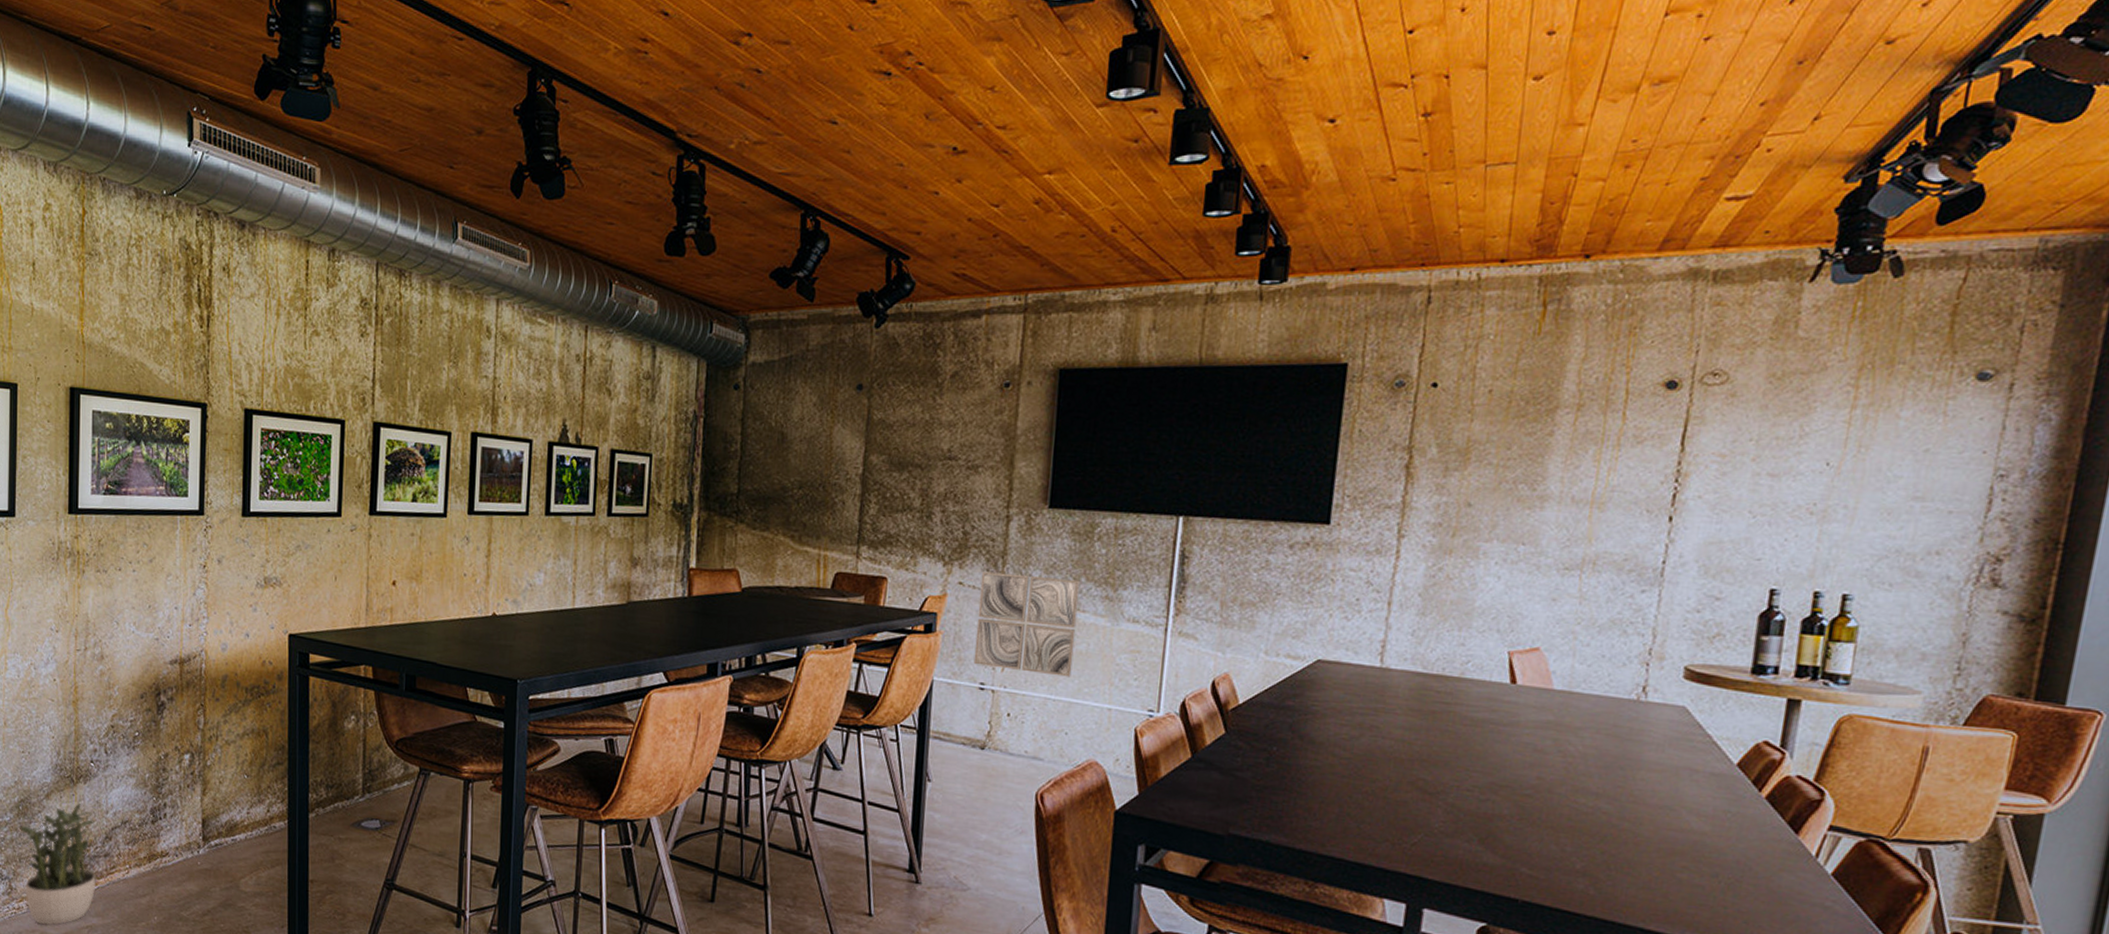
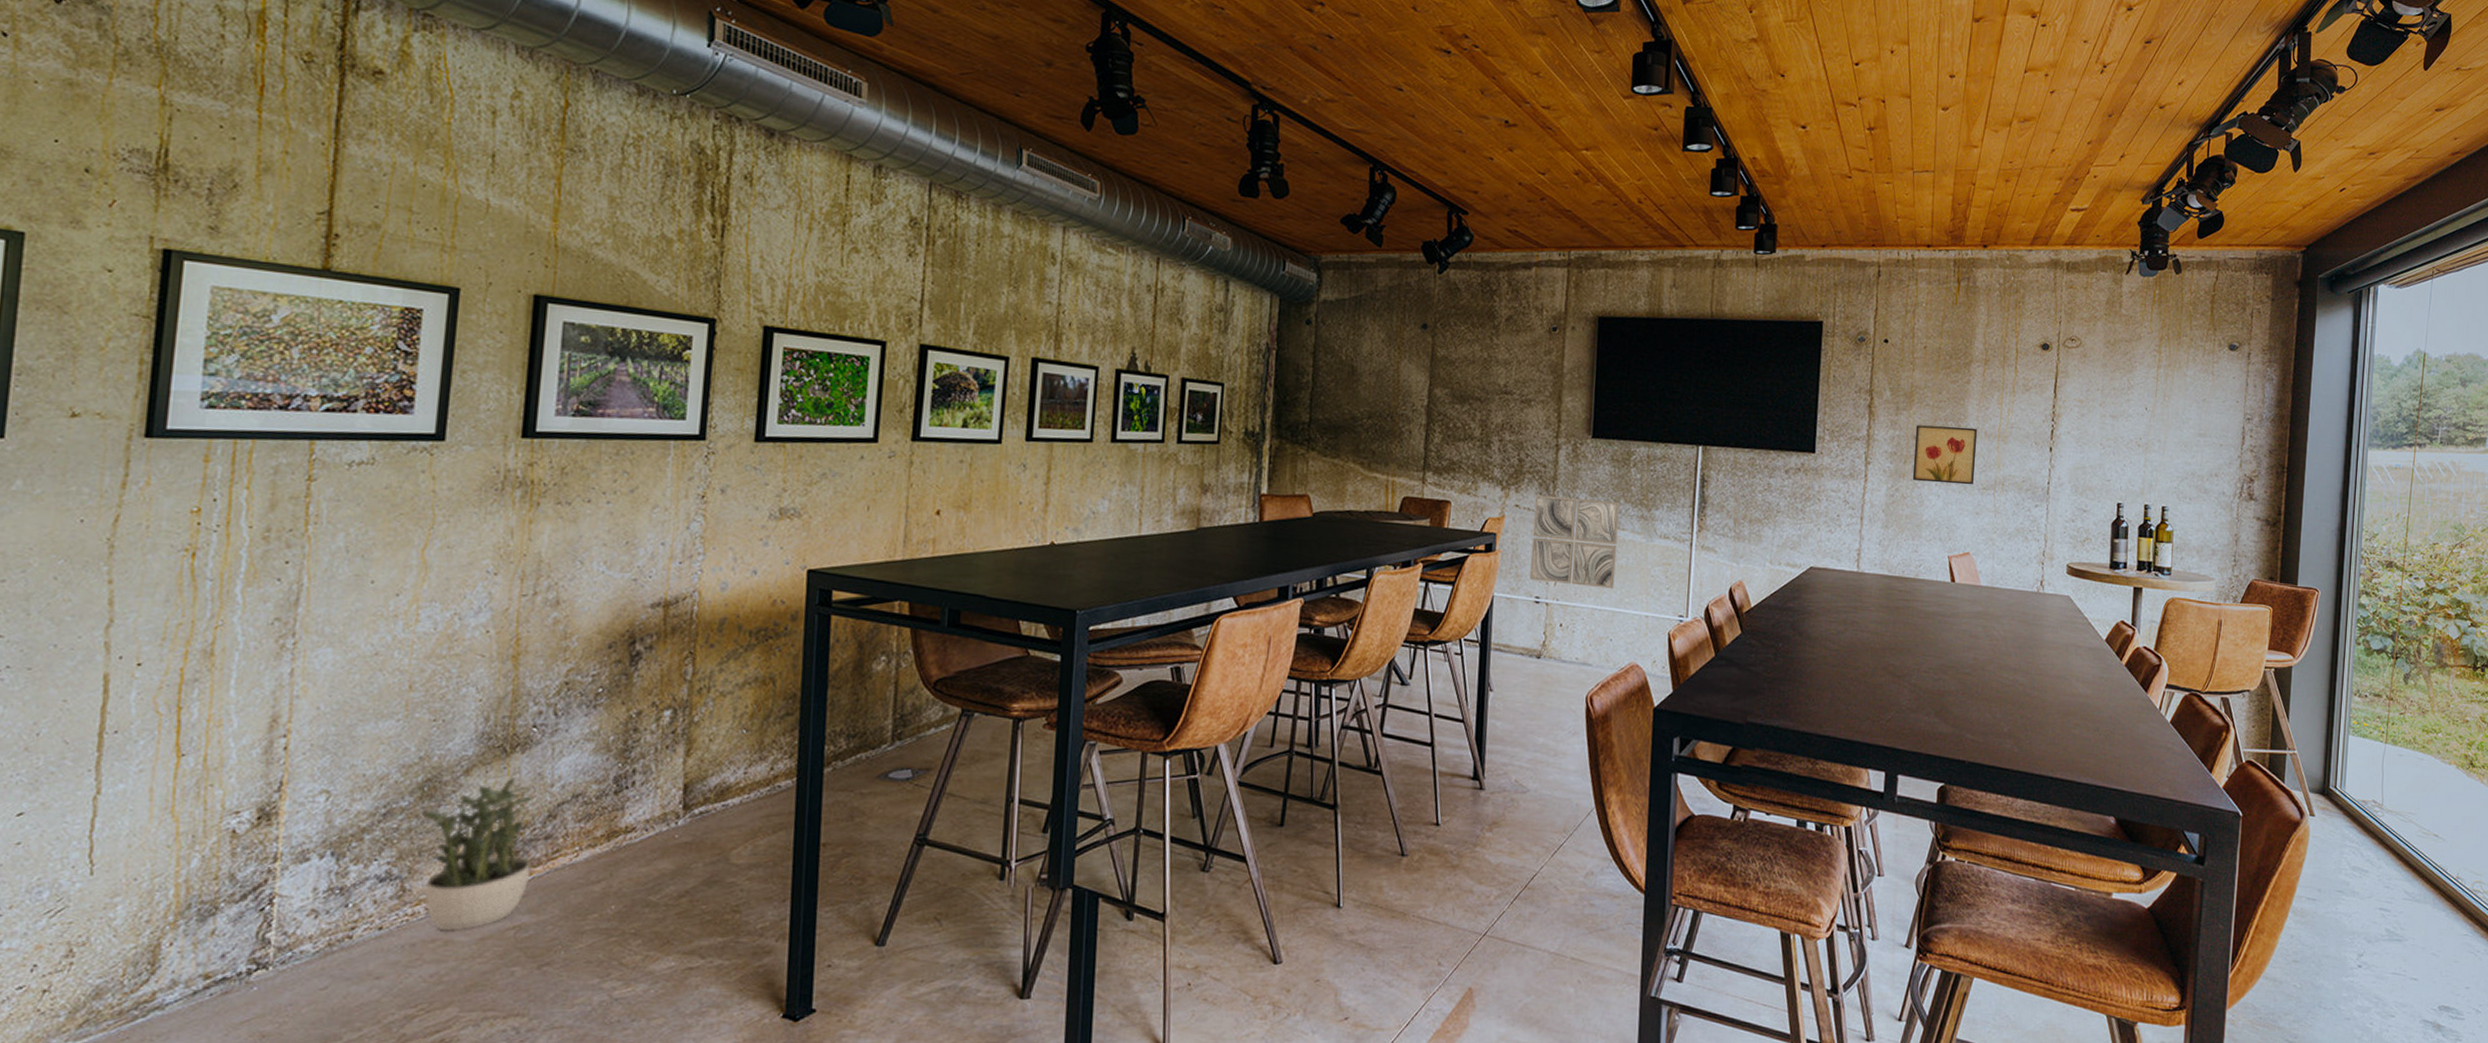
wall art: none [1462,489,1562,564] -> present [1912,425,1978,485]

